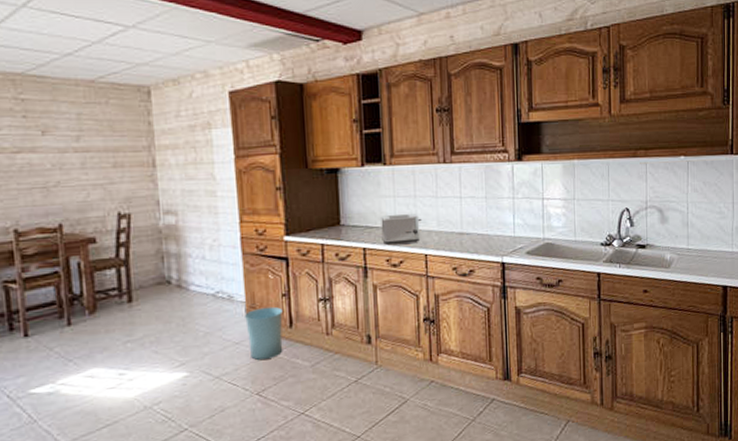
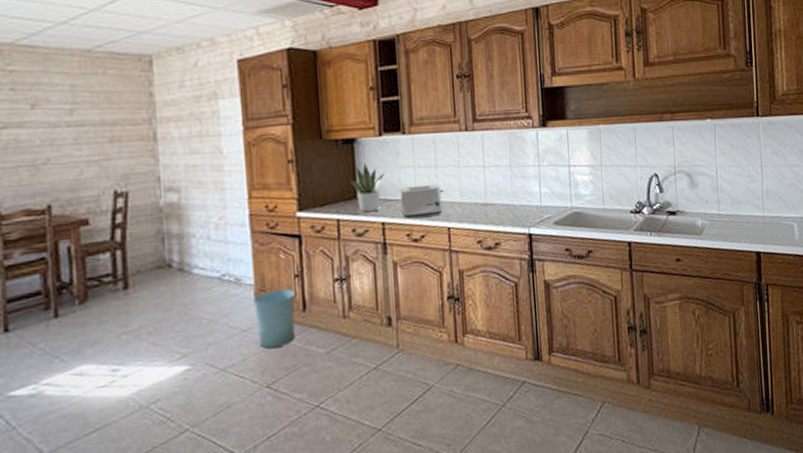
potted plant: none [334,192,367,239] -> present [350,163,385,213]

